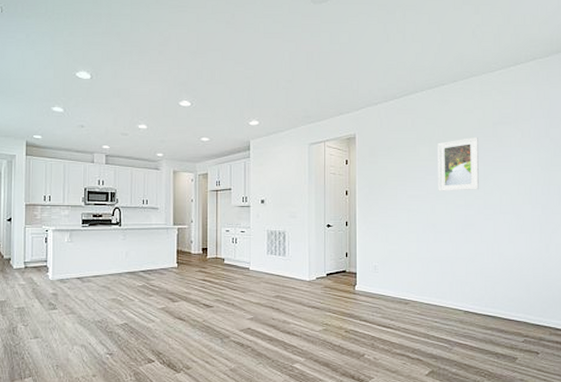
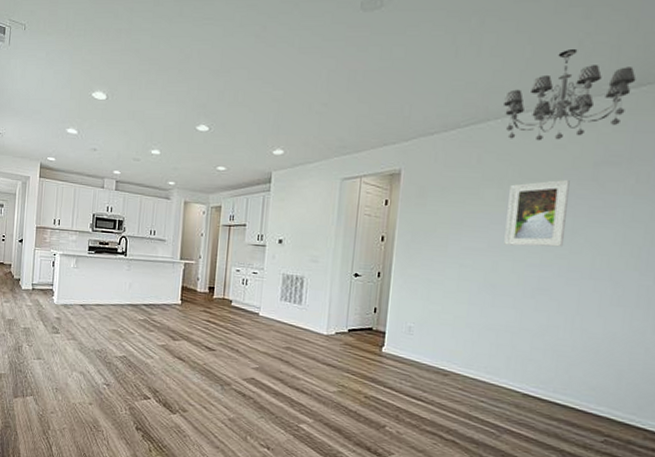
chandelier: none [425,36,513,108] -> present [503,48,636,141]

